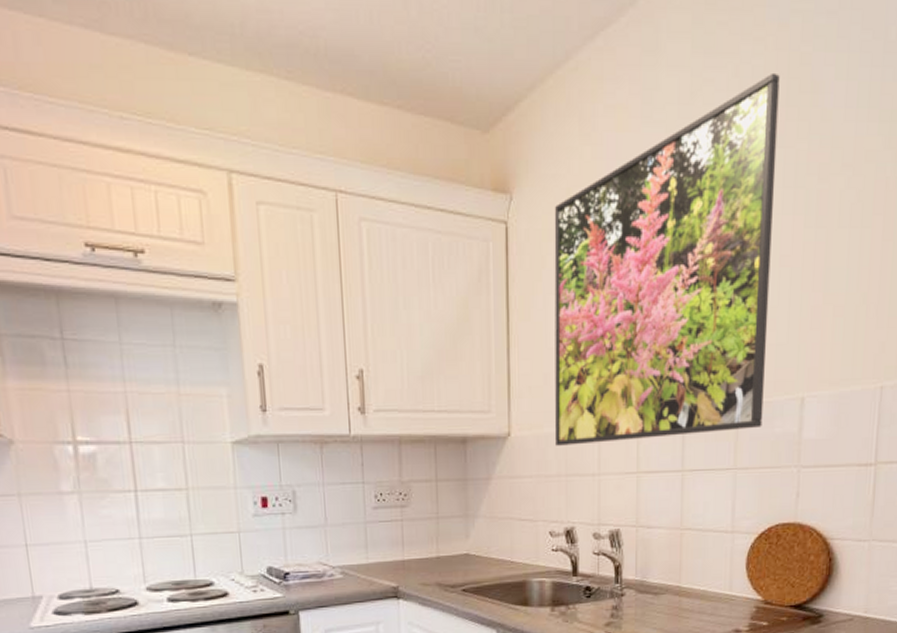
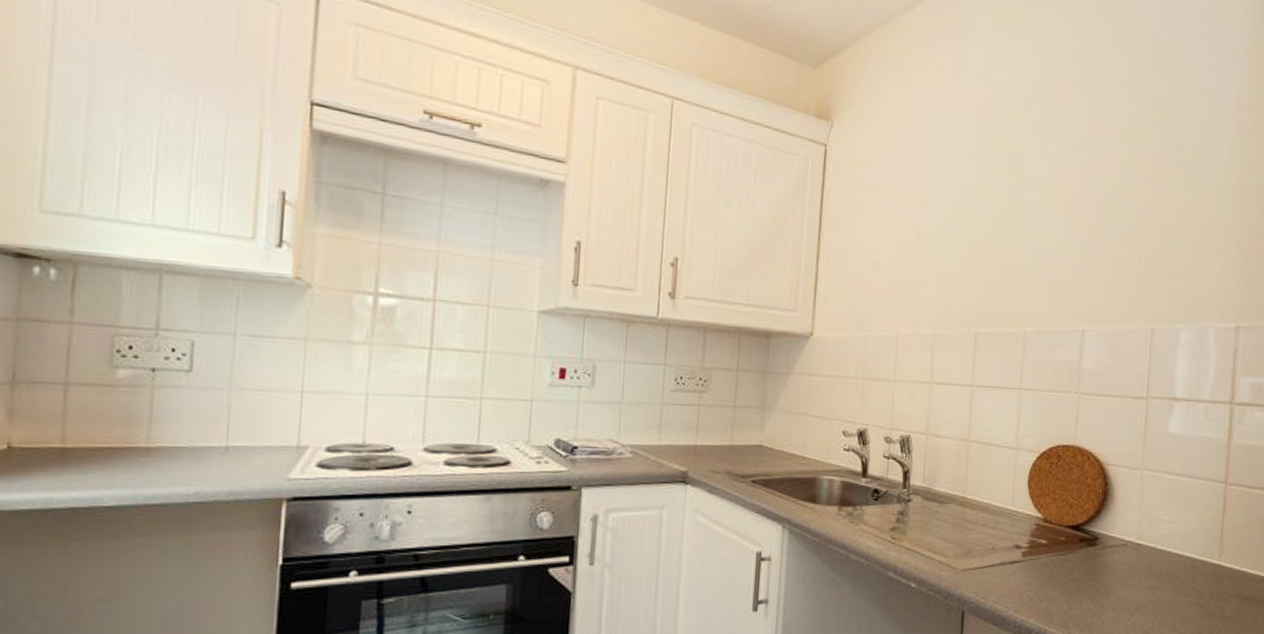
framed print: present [554,72,780,446] -> none [854,56,1069,354]

